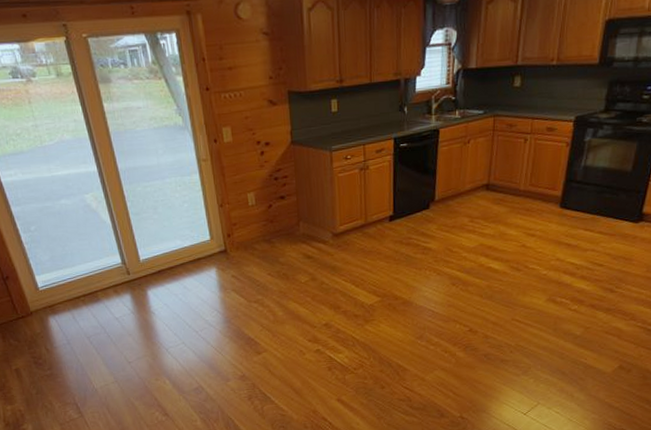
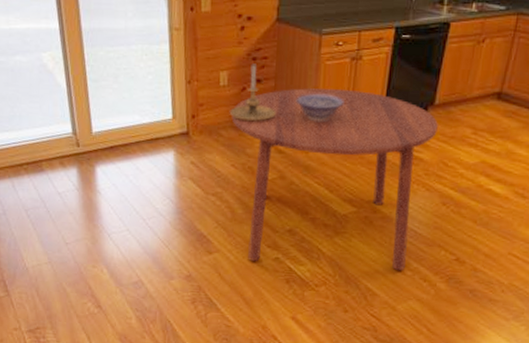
candle holder: none [260,183,301,234] -> present [229,63,276,122]
dining table: none [263,196,440,355] -> present [231,88,438,271]
decorative bowl: none [316,203,359,227] -> present [296,94,344,121]

